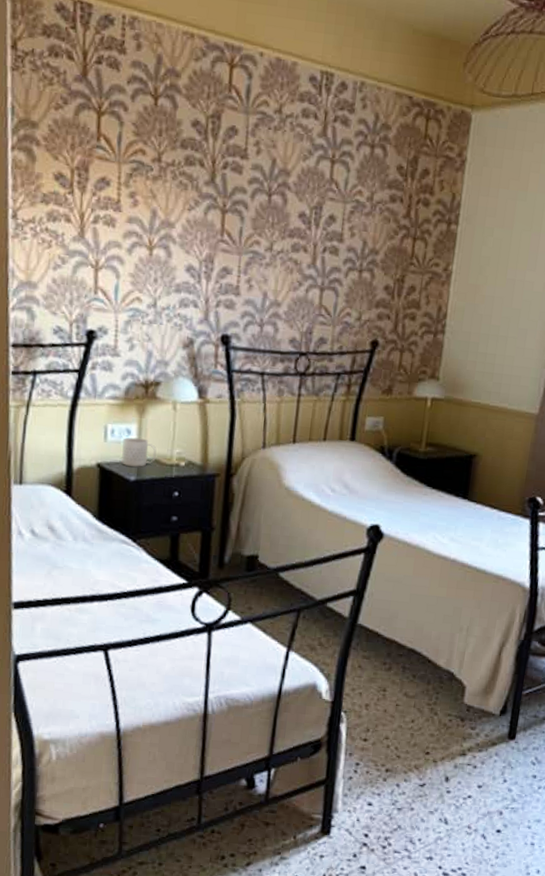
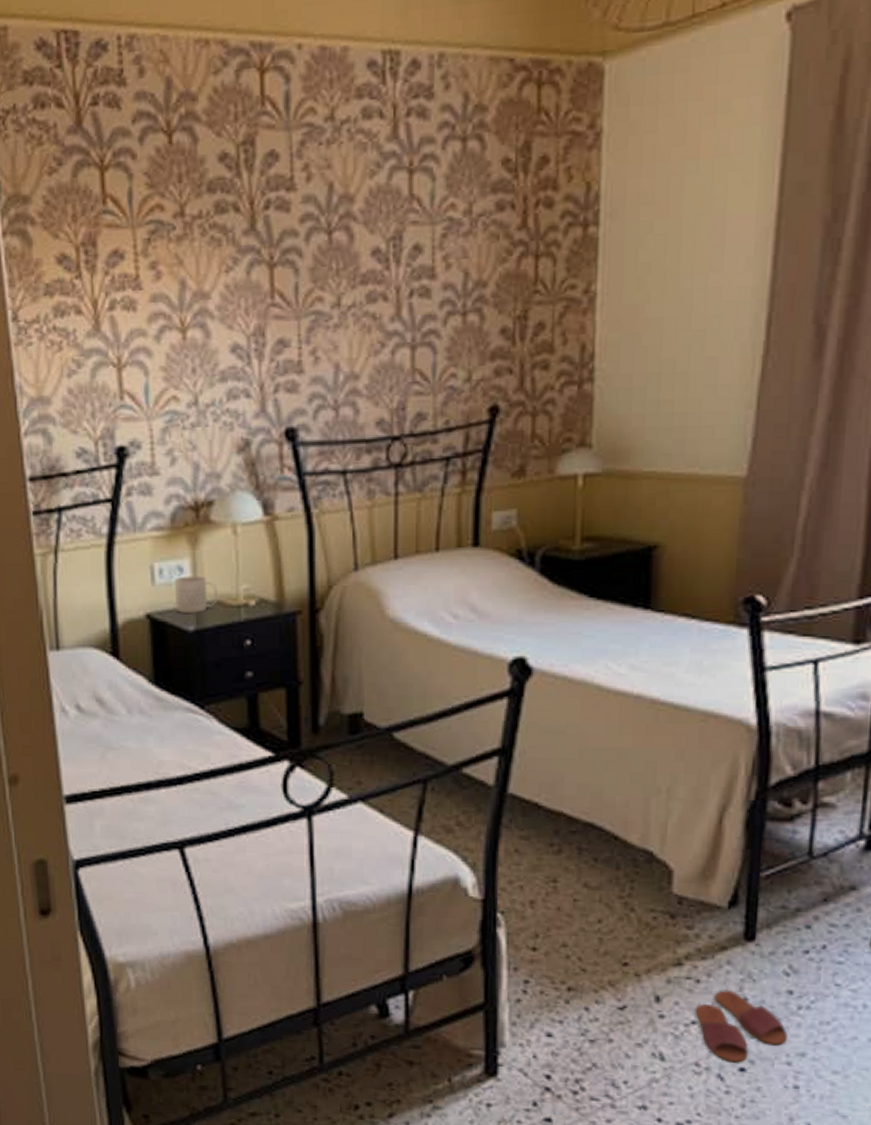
slippers: none [471,774,531,826] -> present [695,990,788,1063]

